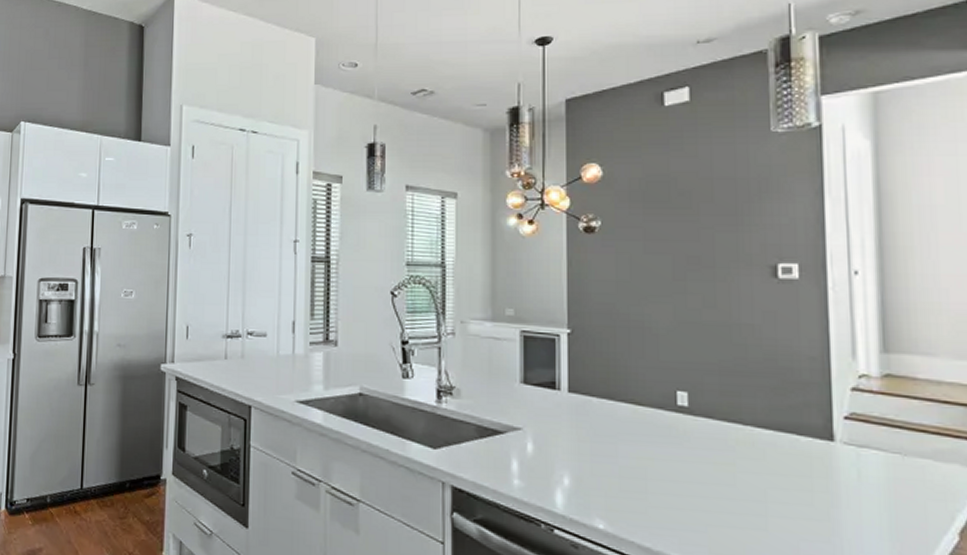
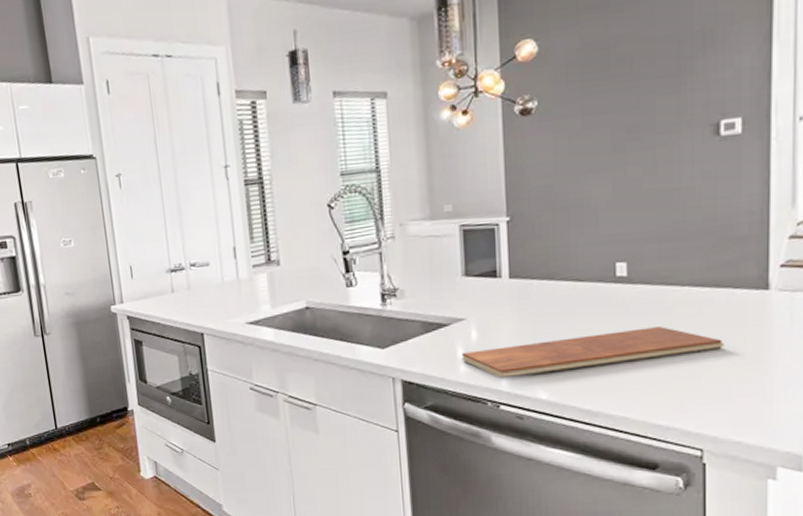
chopping board: none [515,464,791,500] -> present [461,326,725,379]

